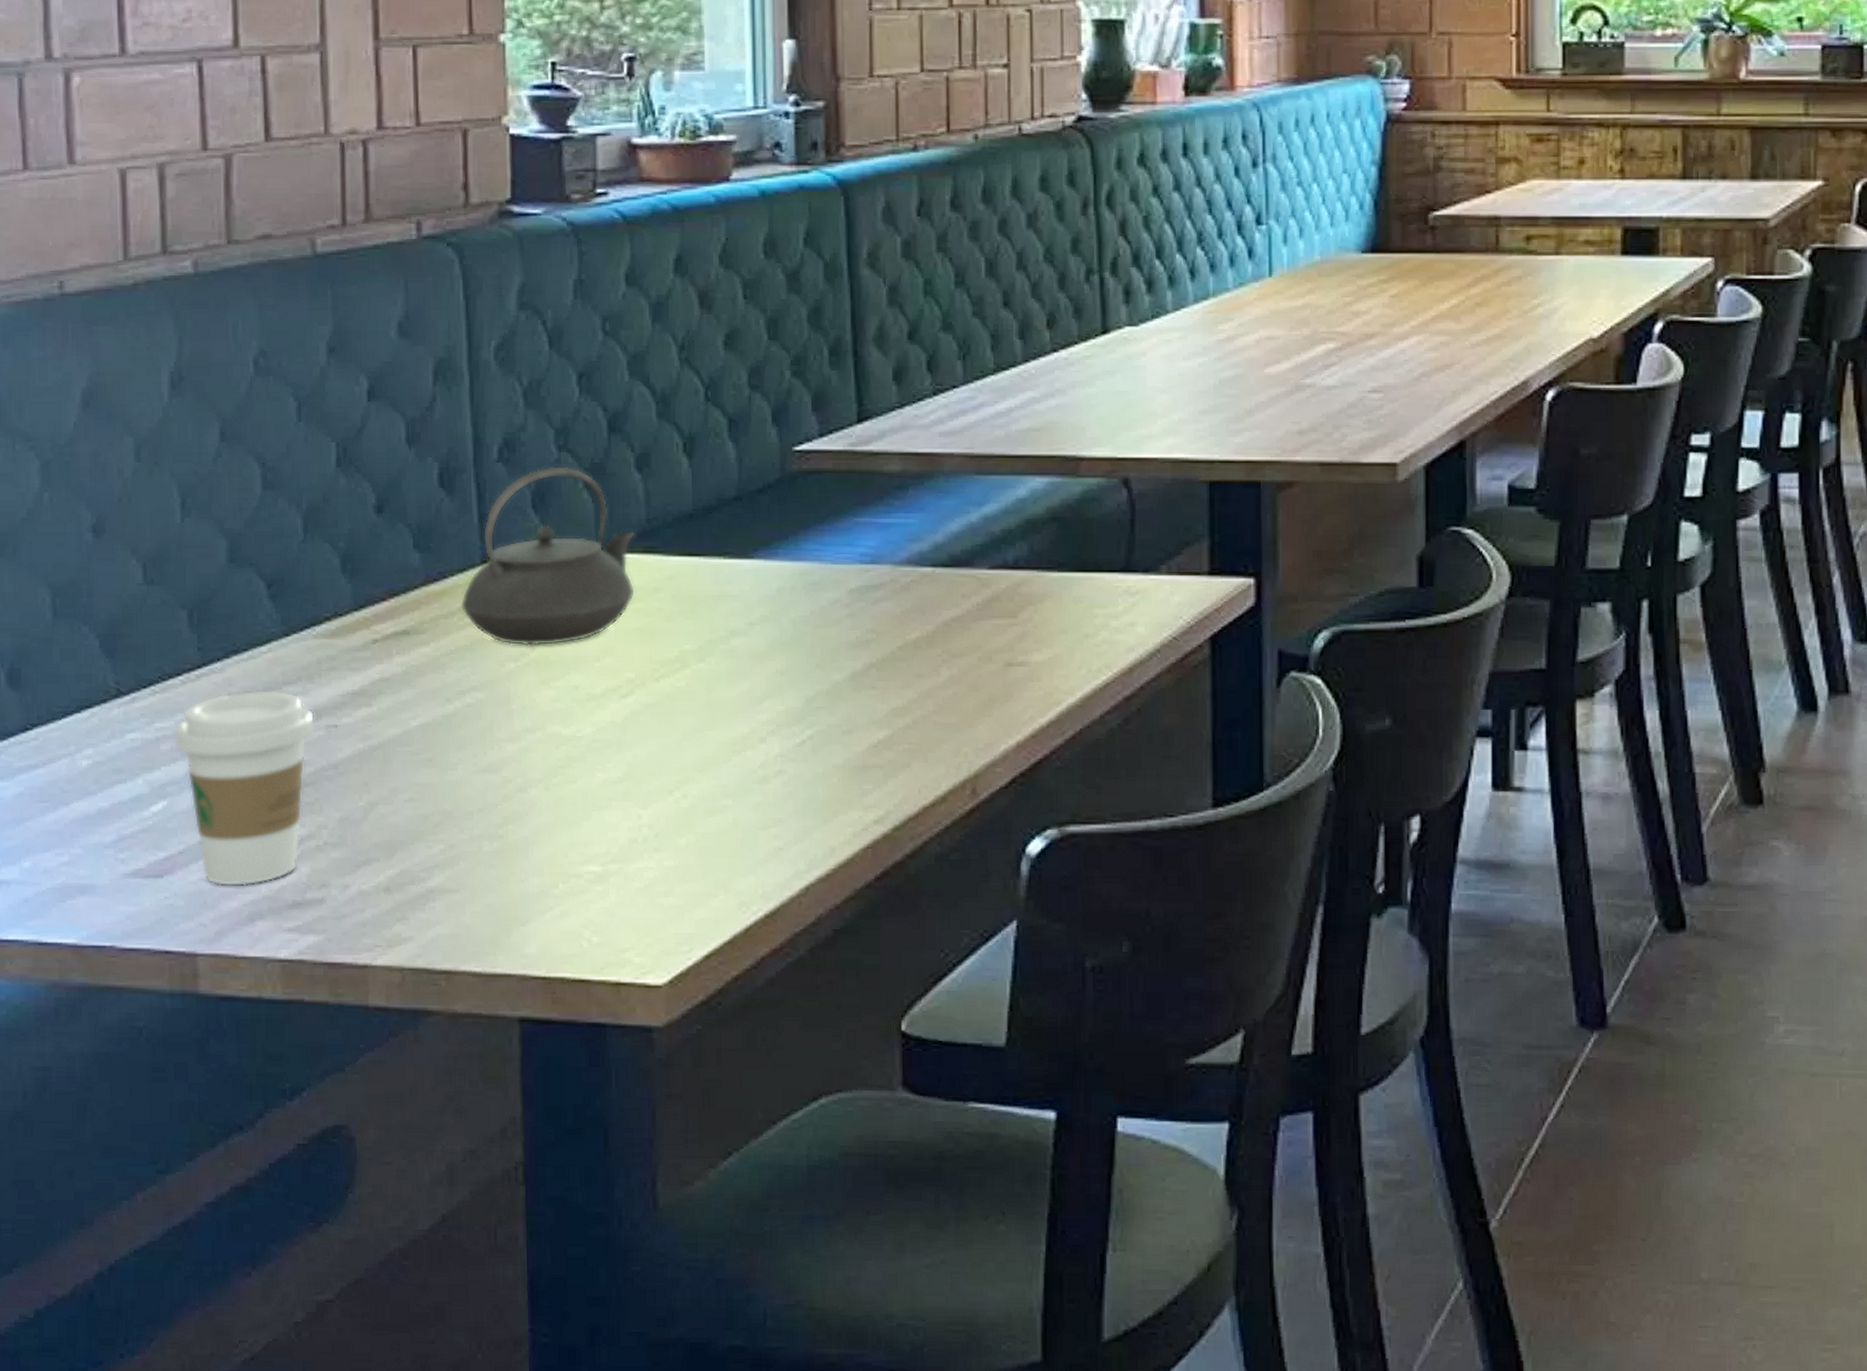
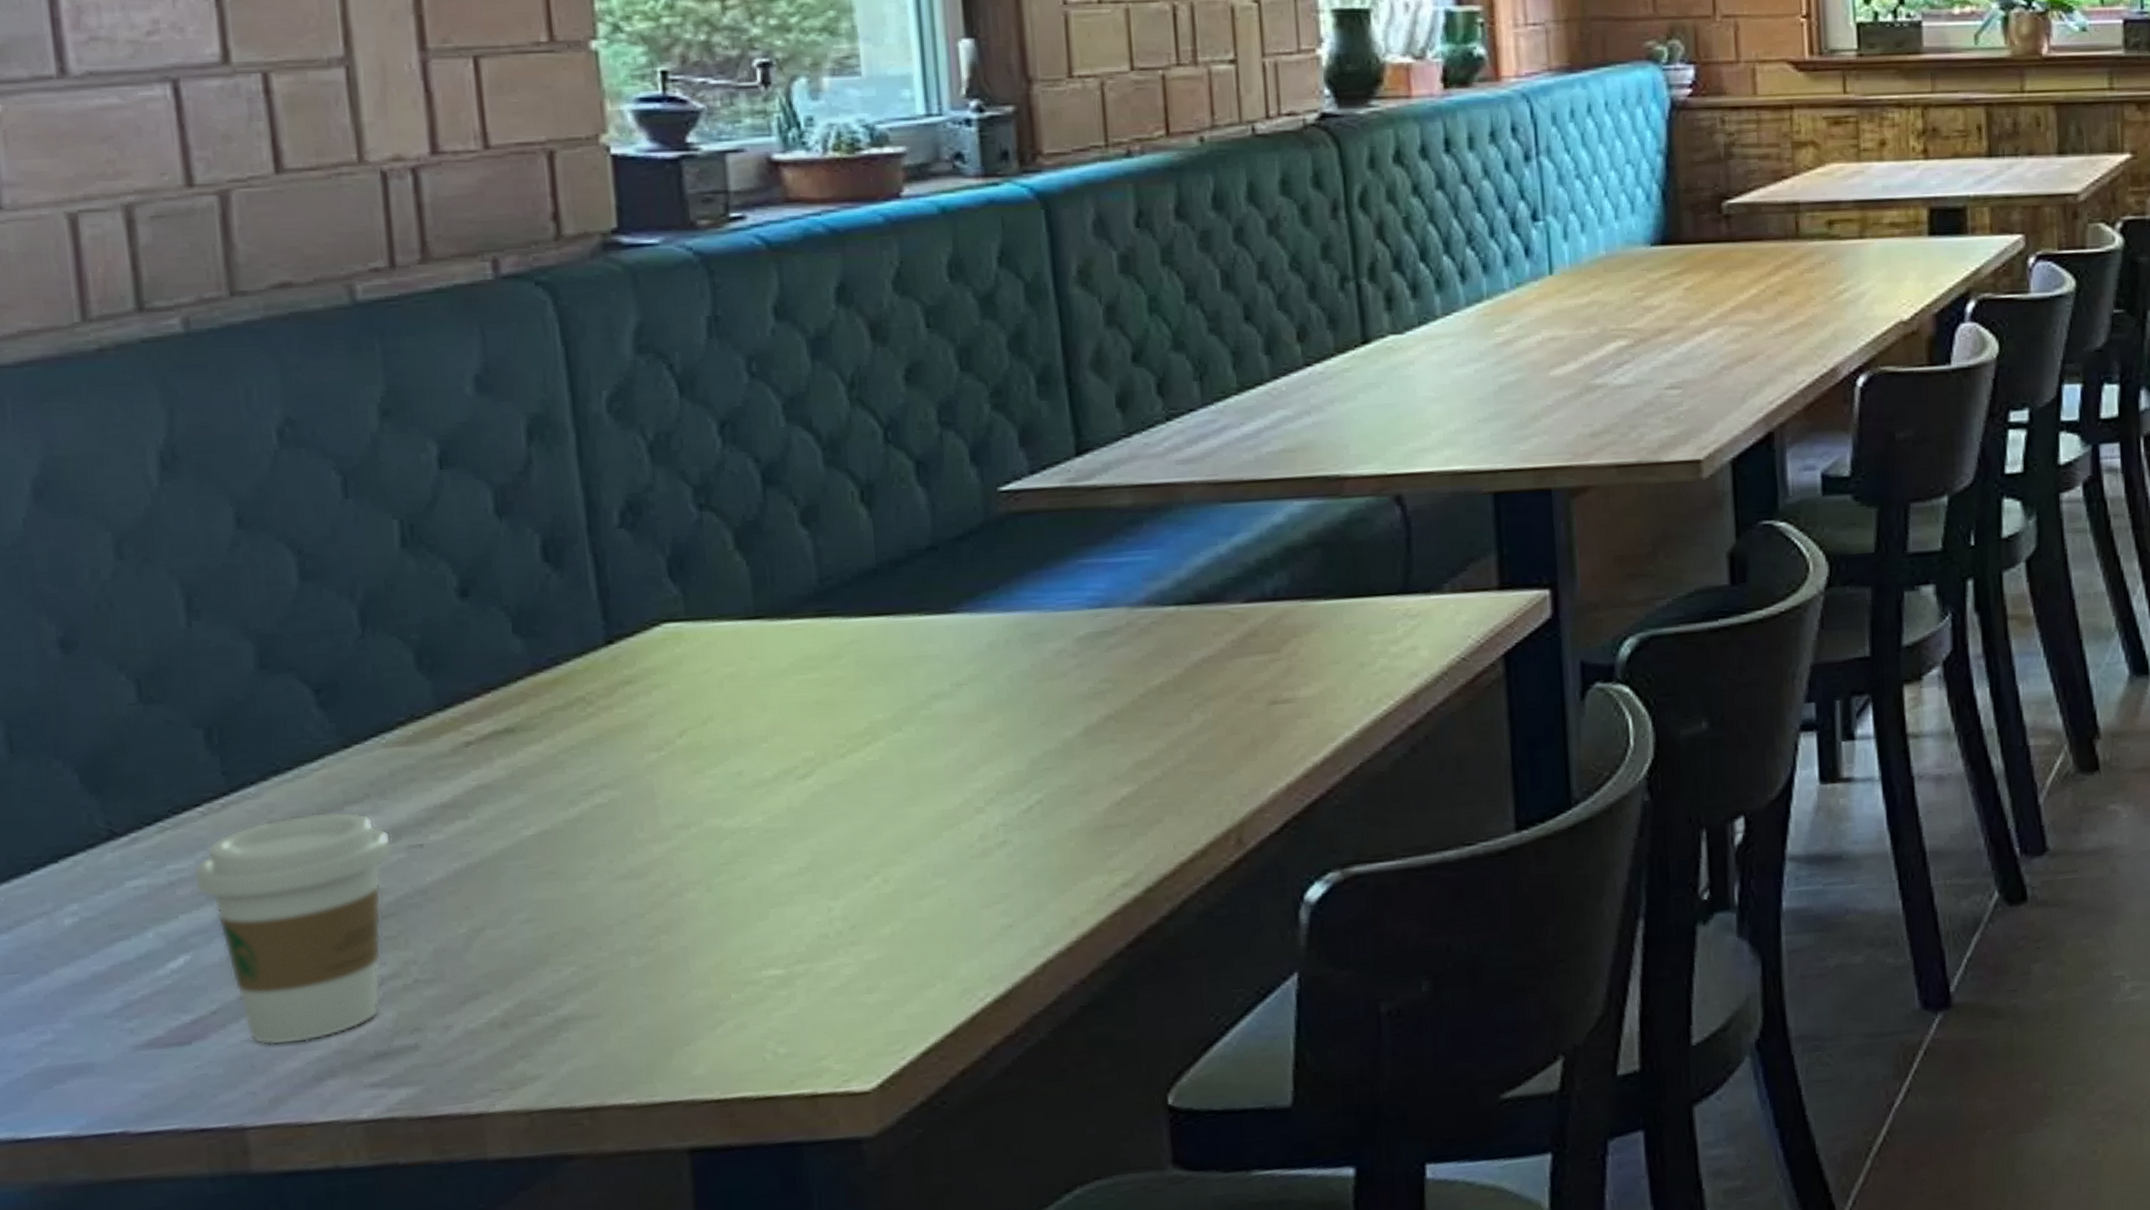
teapot: present [460,466,635,646] -> none [580,527,809,734]

